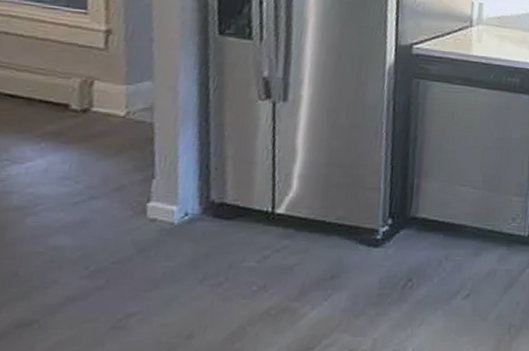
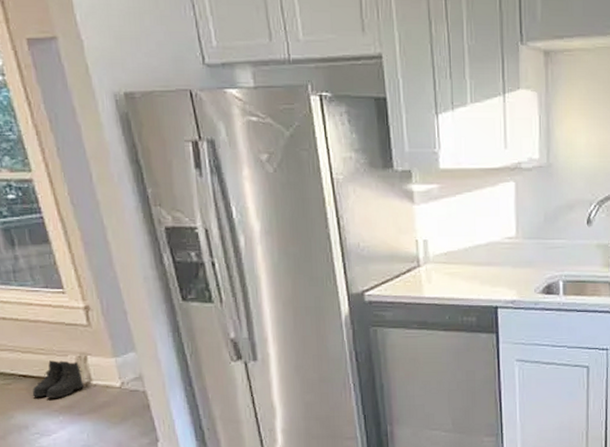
boots: none [14,82,84,123] -> present [32,360,84,398]

